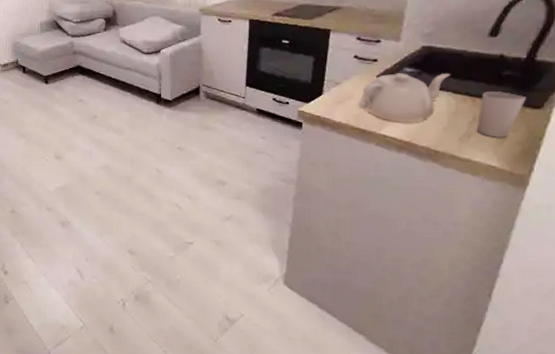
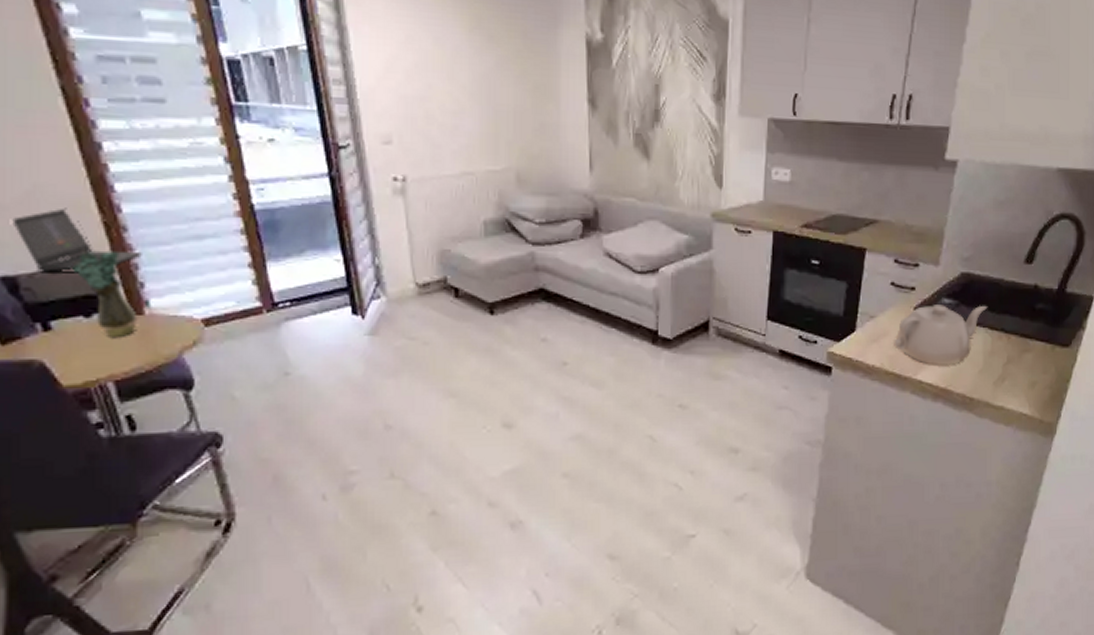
cup: present [476,92,526,139] -> none [1010,327,1056,382]

